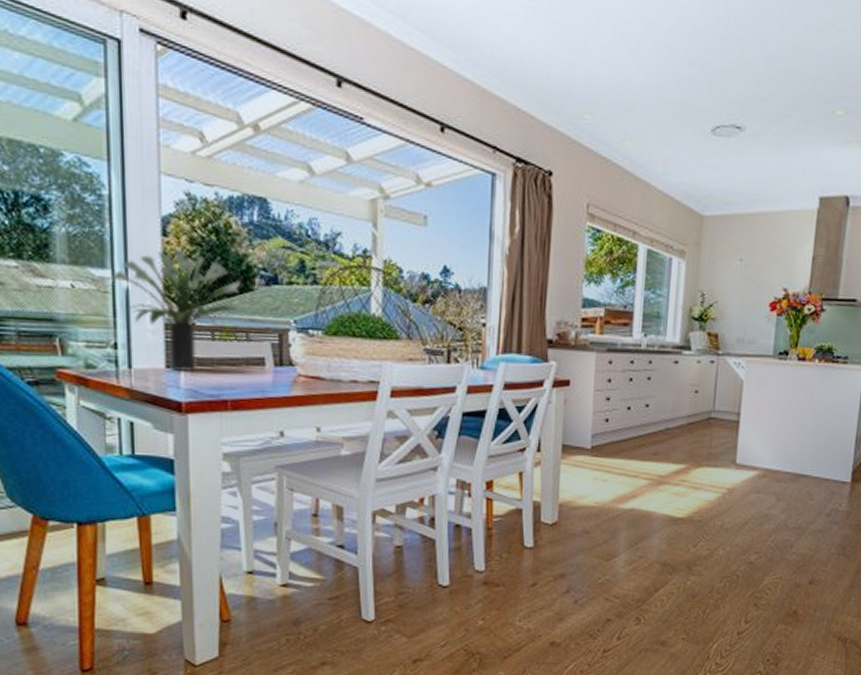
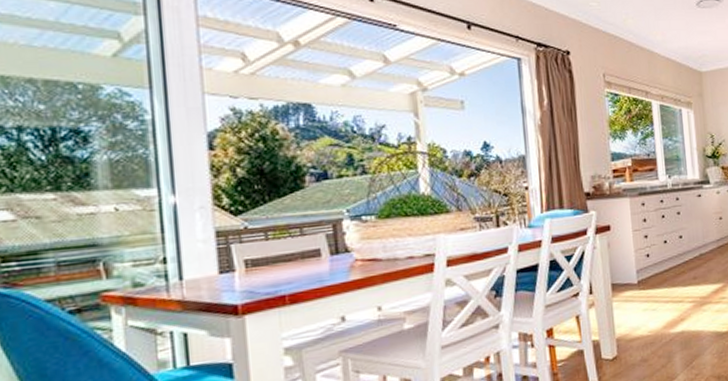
flower arrangement: present [112,249,242,371] -> none [158,160,292,275]

